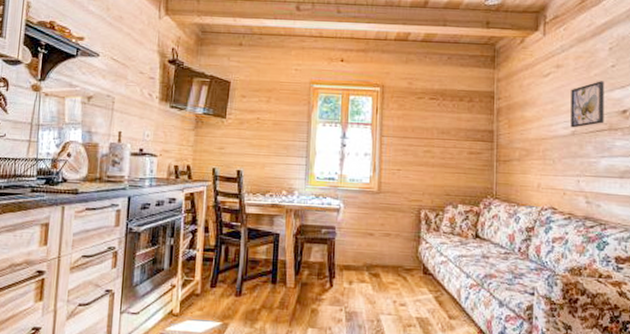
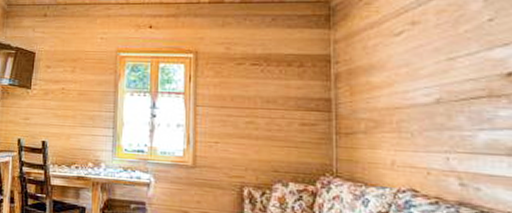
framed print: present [571,81,604,128] -> none [432,38,481,95]

